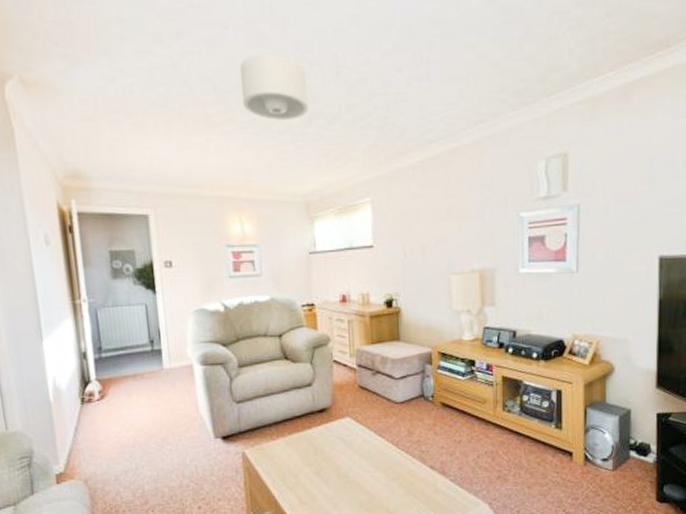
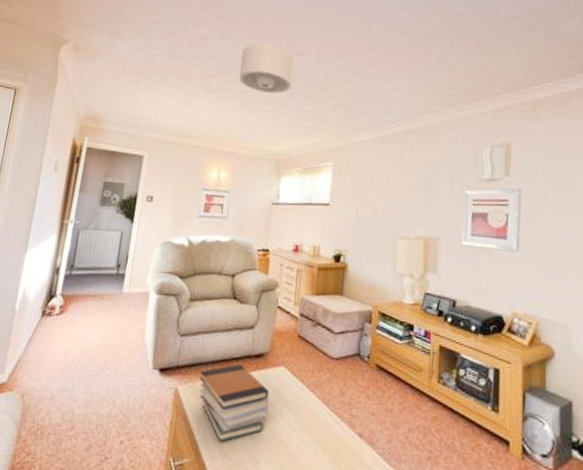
book stack: none [264,422,341,493] -> present [199,364,270,442]

